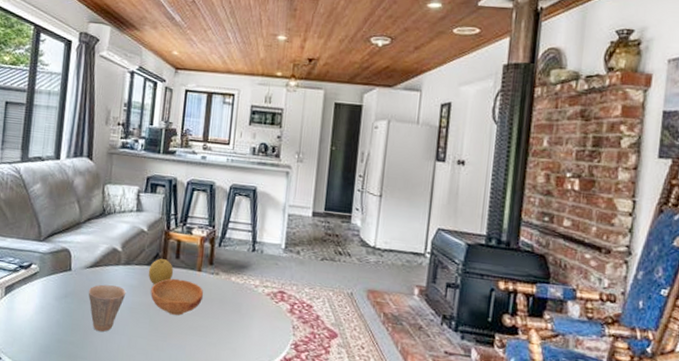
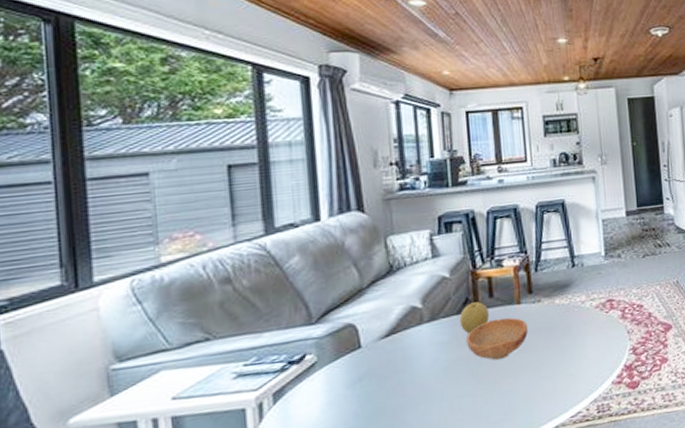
cup: present [88,284,127,332] -> none [388,348,437,407]

